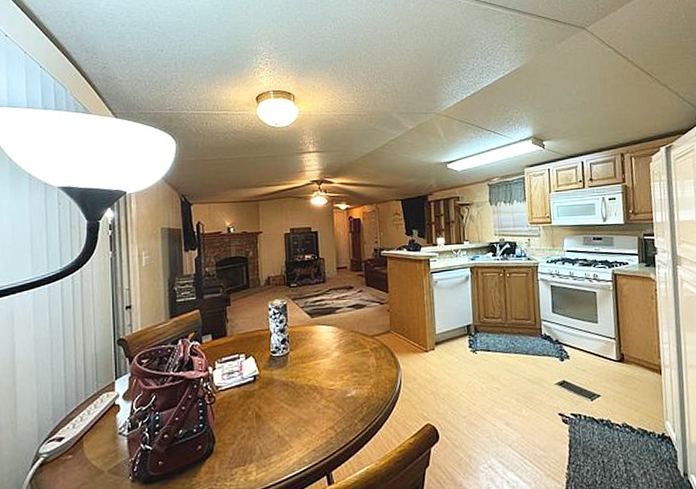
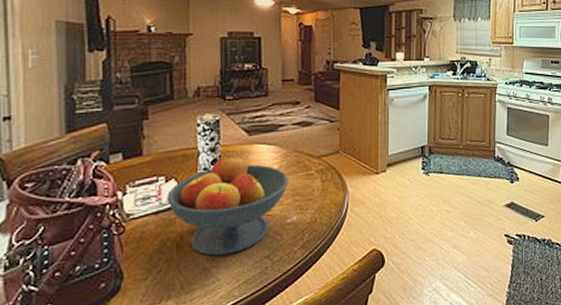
fruit bowl: none [247,335,347,425] -> present [167,155,289,256]

